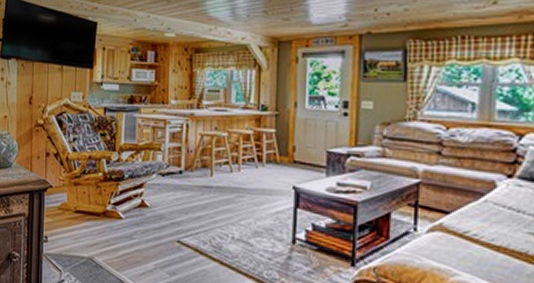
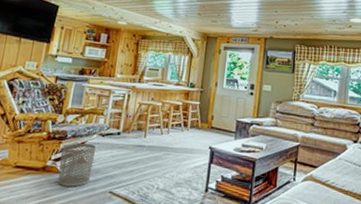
waste bin: none [119,184,157,235] -> present [57,143,97,187]

